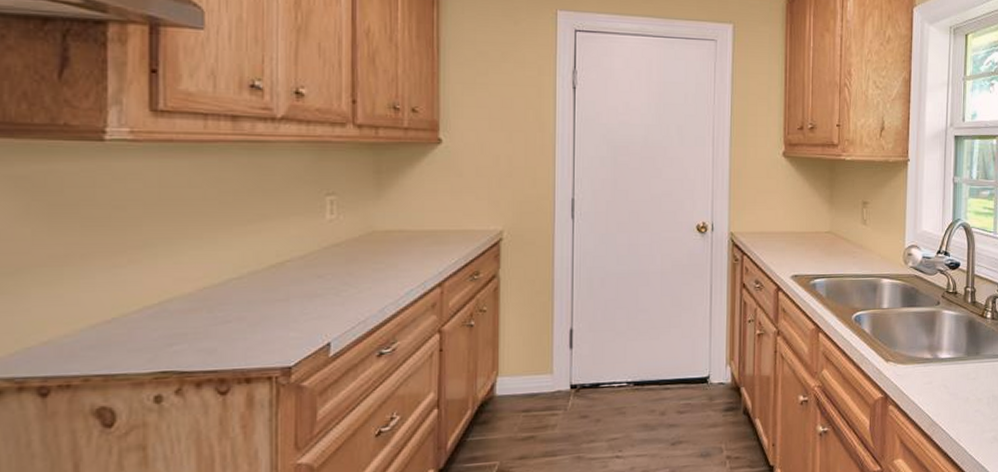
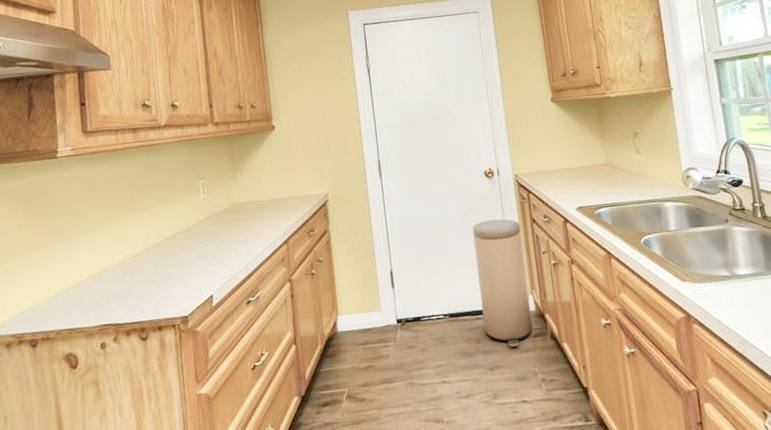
pedal bin: none [671,279,728,422] -> present [472,219,533,348]

